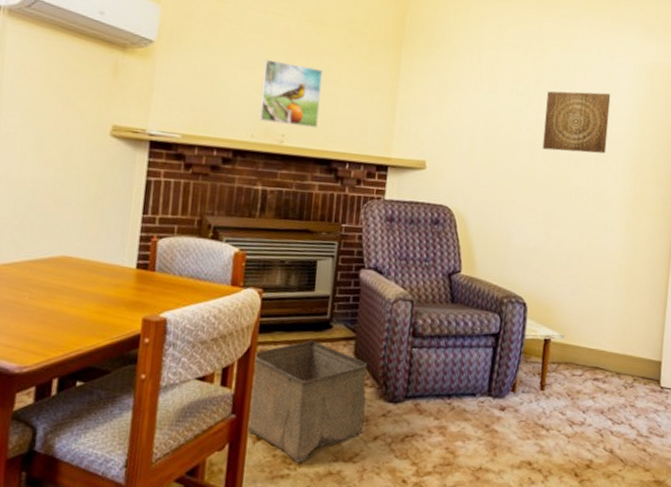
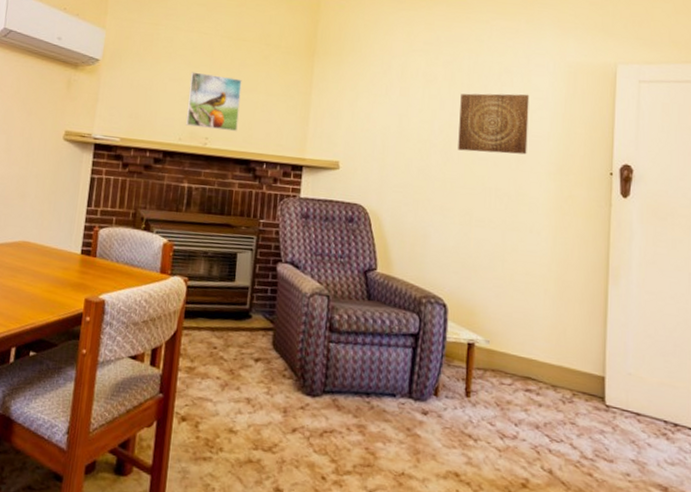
storage bin: present [246,340,369,463] -> none [172,328,287,447]

